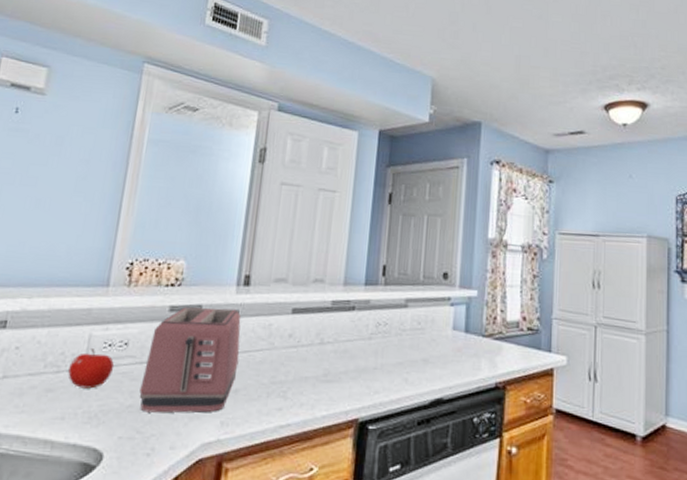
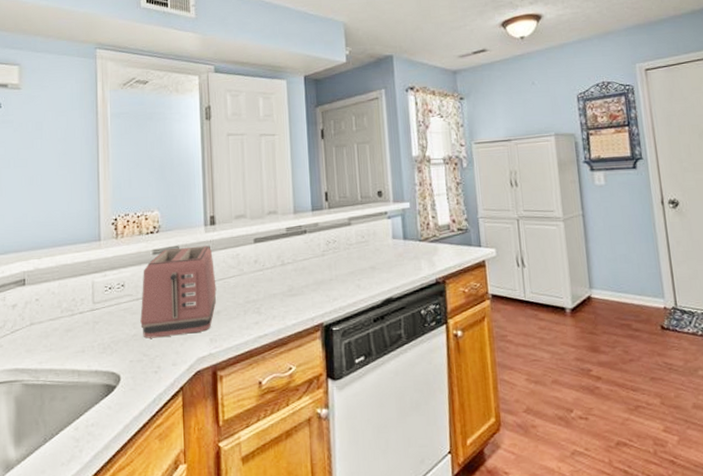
fruit: present [68,348,115,389] -> none [81,293,117,326]

